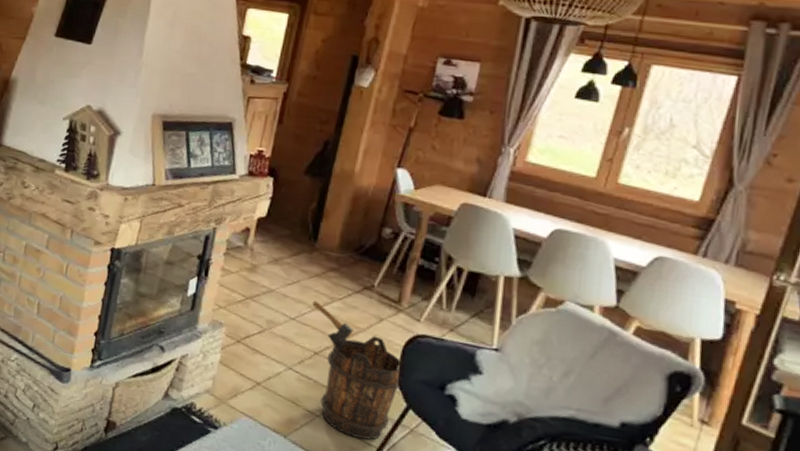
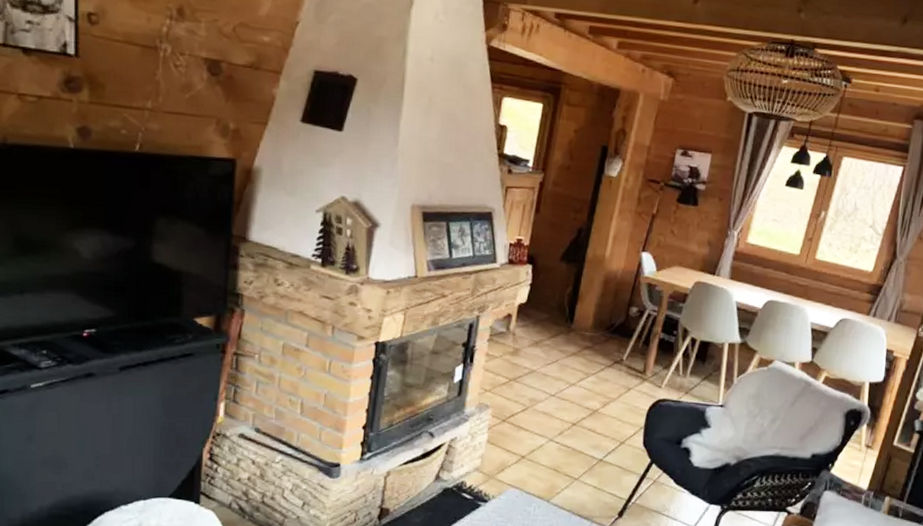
bucket: present [312,300,403,440] -> none [570,377,647,494]

